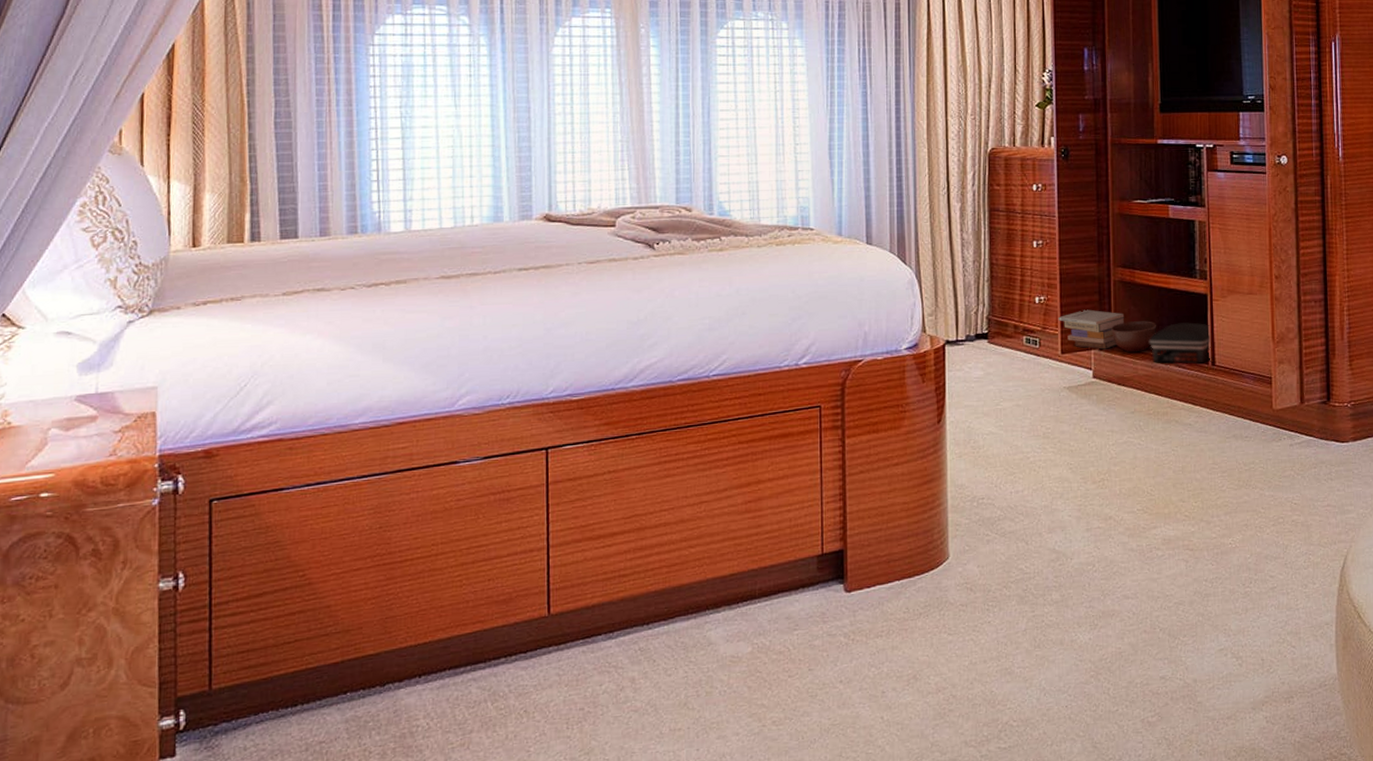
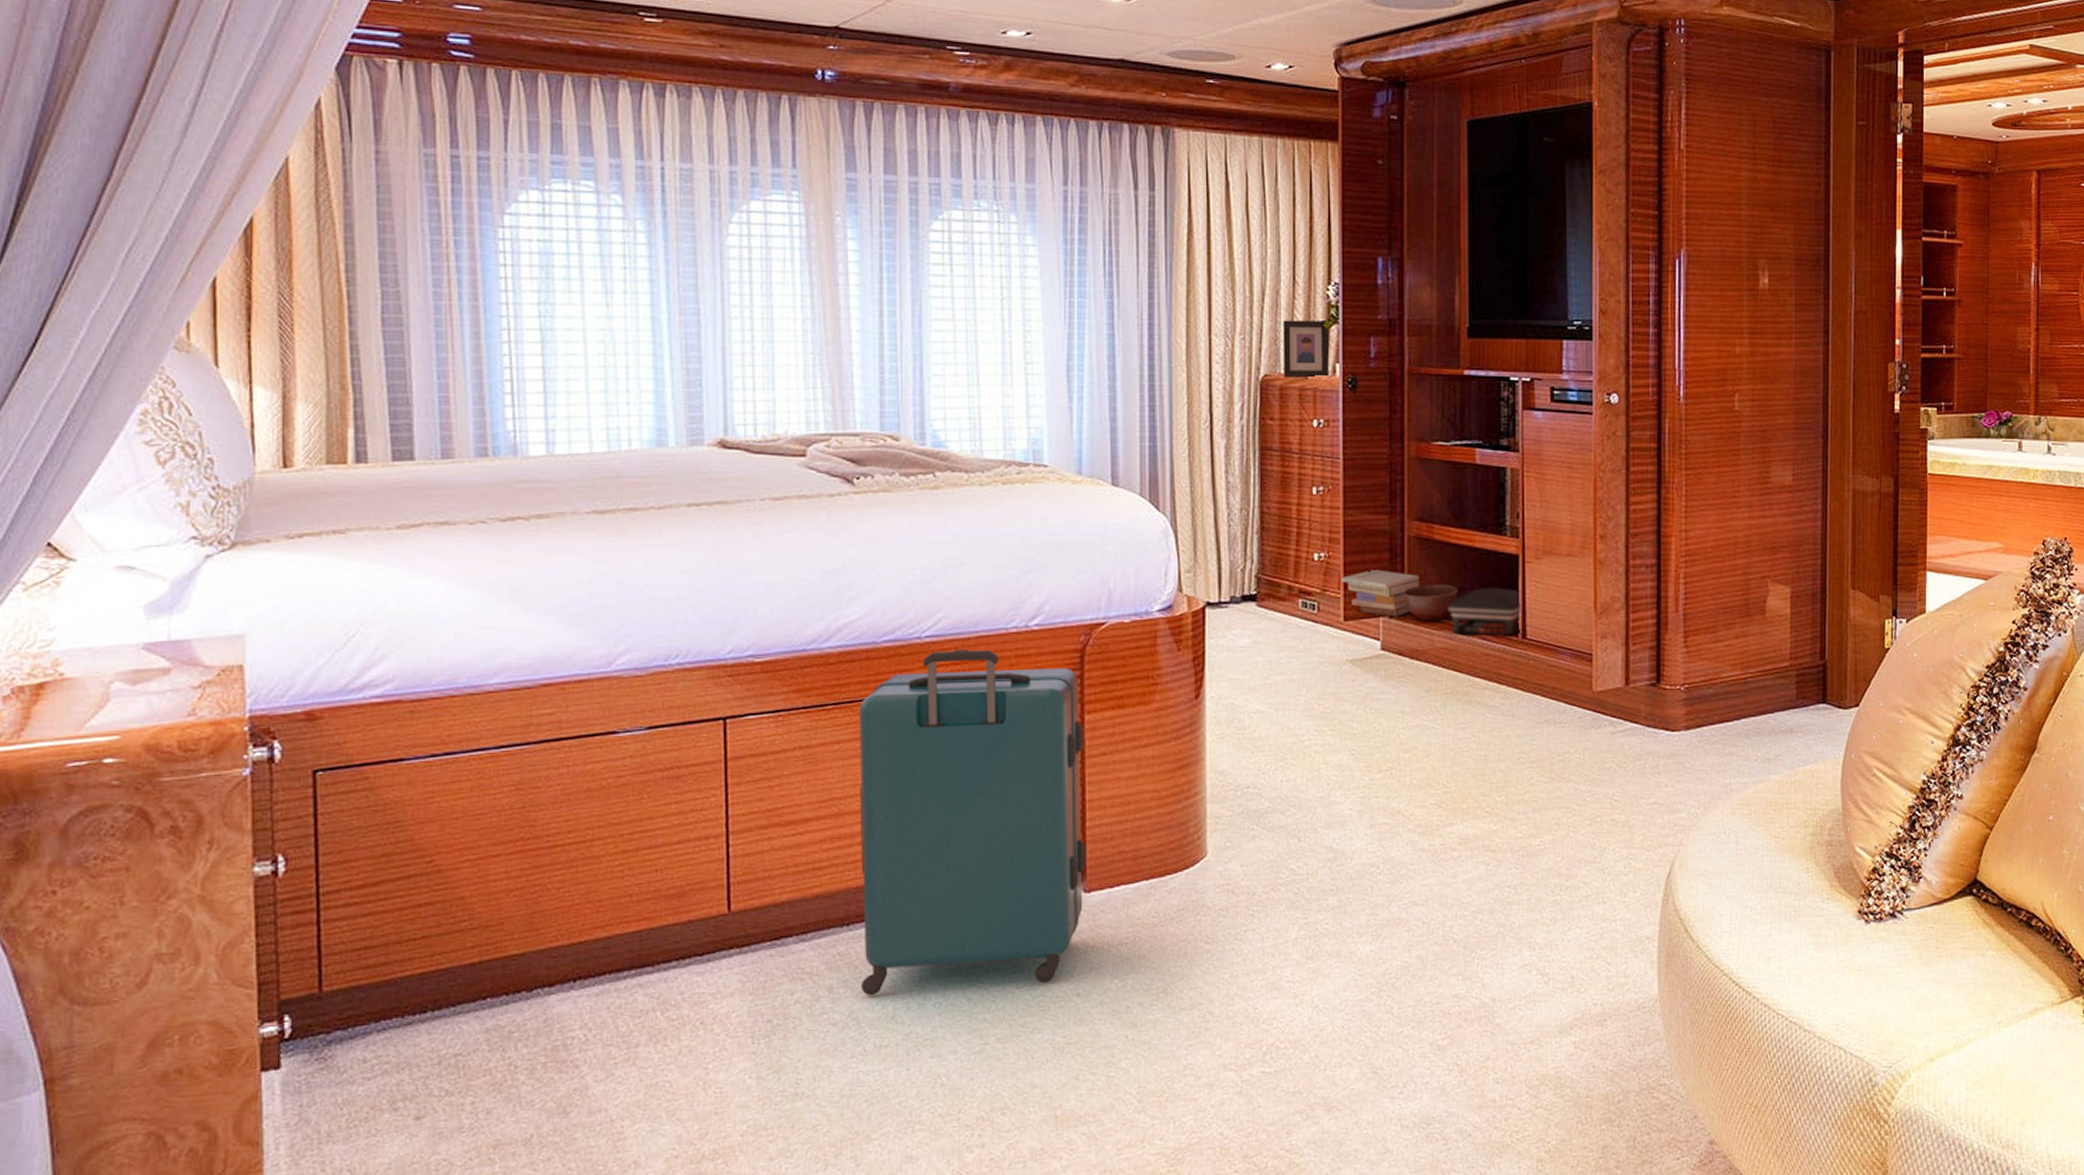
suitcase: none [657,385,847,686] -> present [859,649,1086,996]
picture frame: none [1006,102,1045,150] -> present [1283,320,1329,378]

